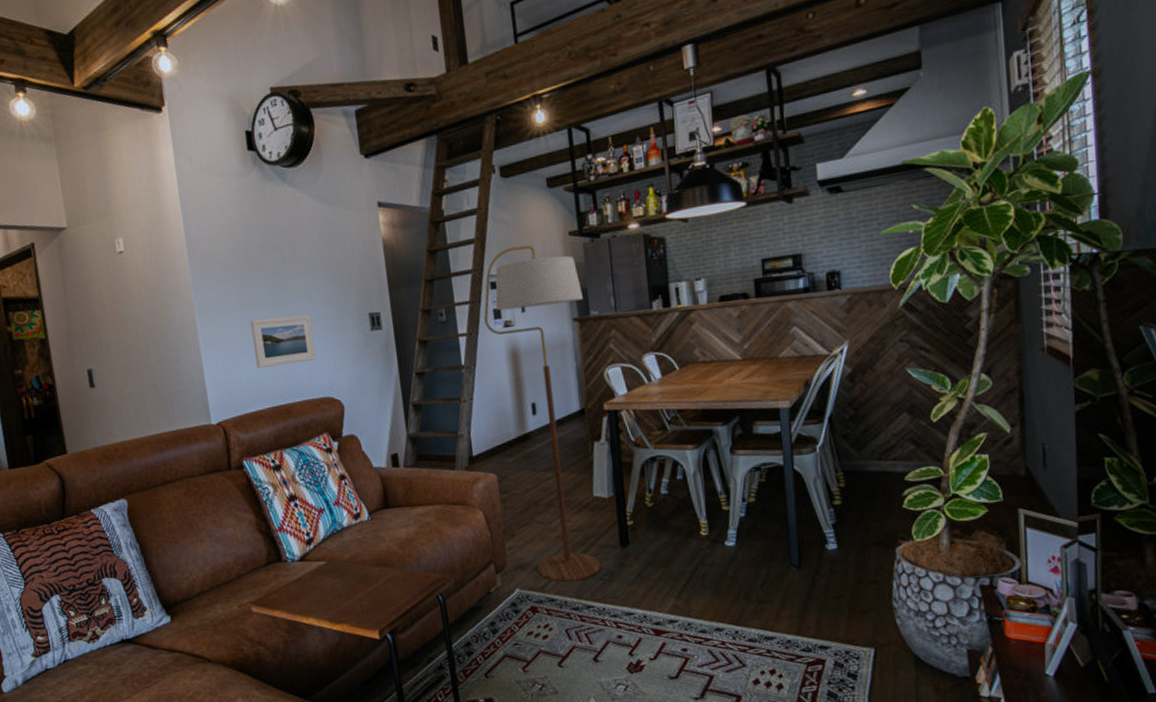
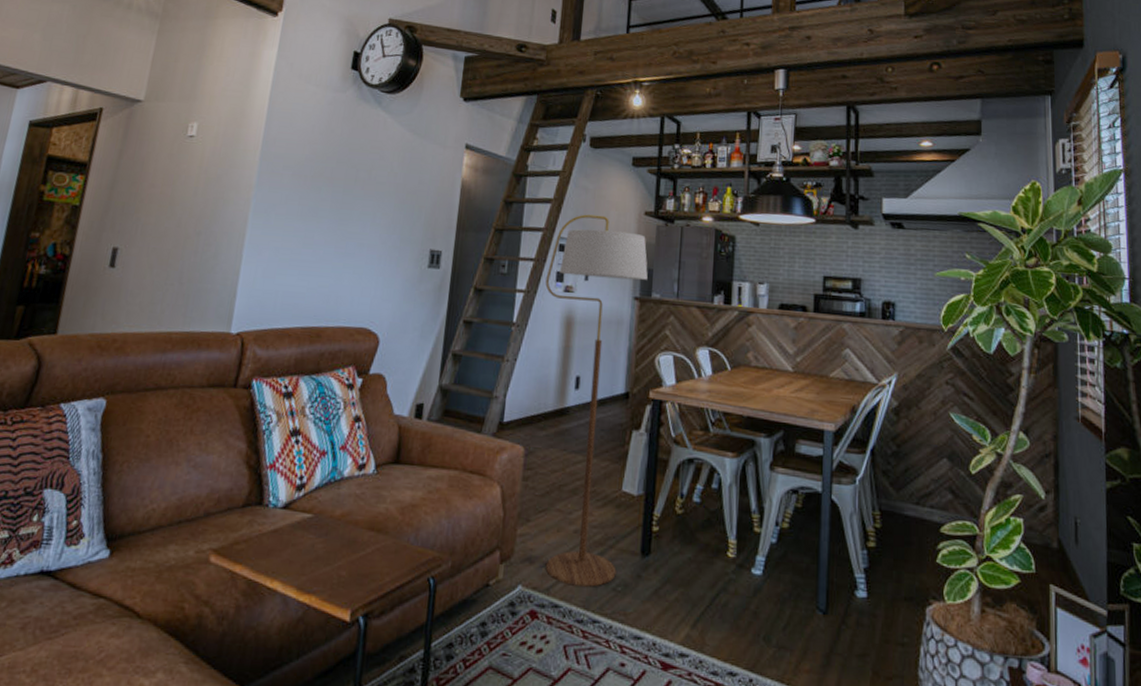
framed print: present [250,315,316,368] -> none [298,232,369,286]

